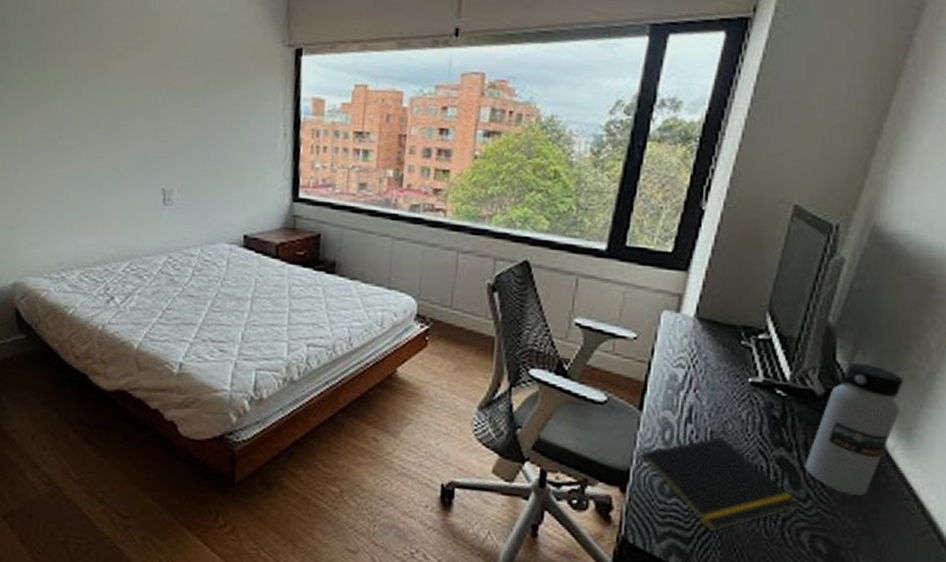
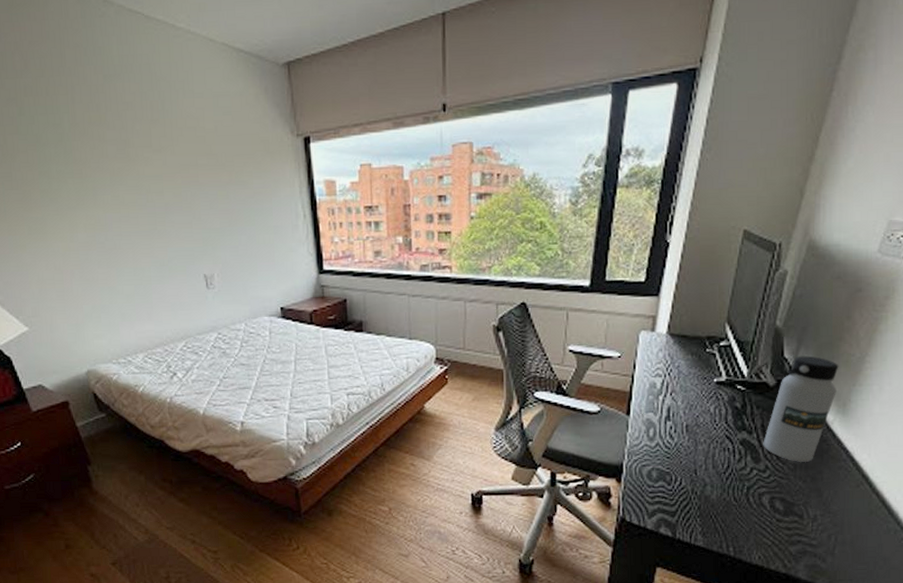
notepad: present [635,436,800,533] -> none [627,428,760,505]

